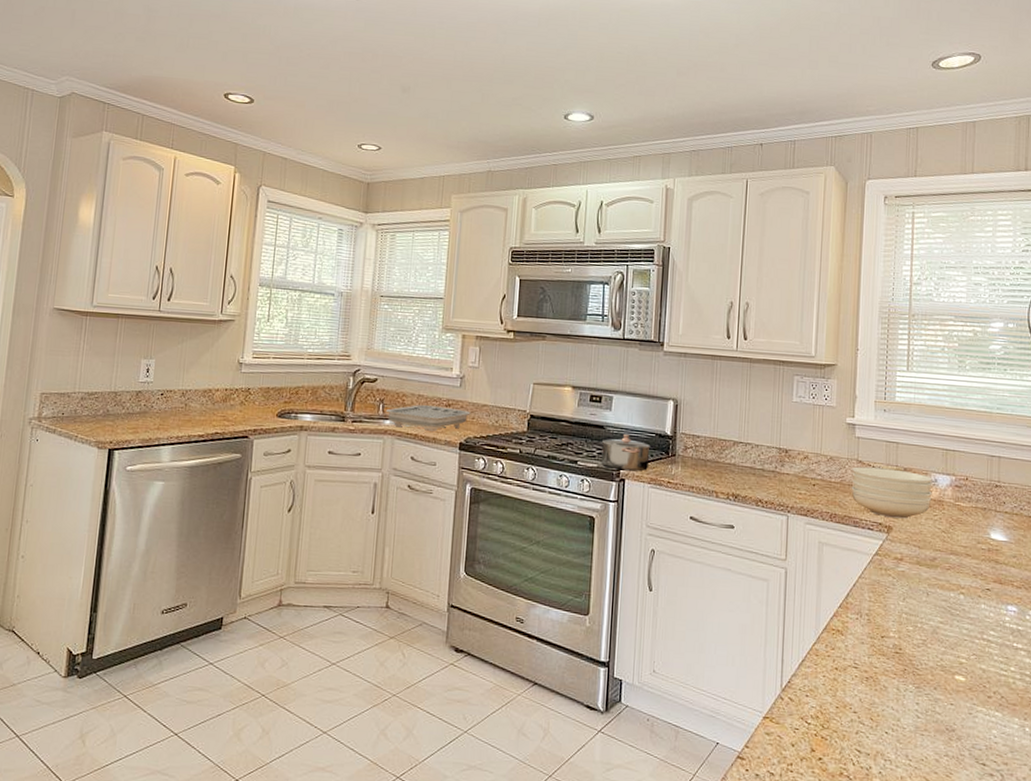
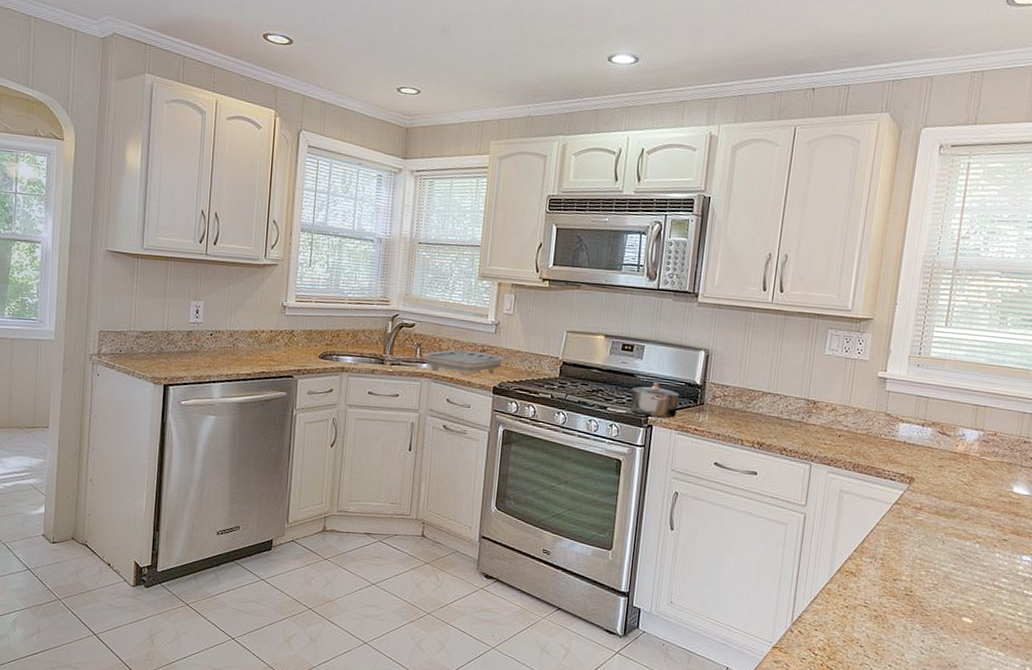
bowl: present [851,466,933,519] -> none [876,419,960,471]

